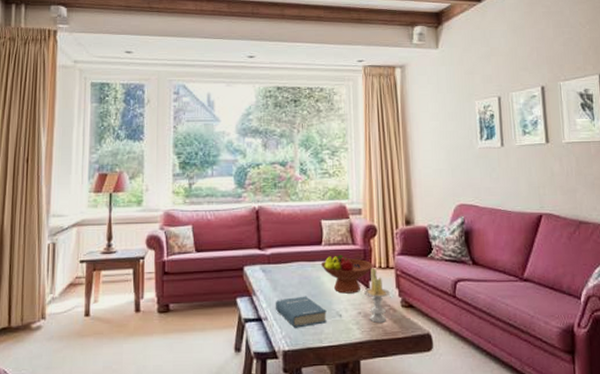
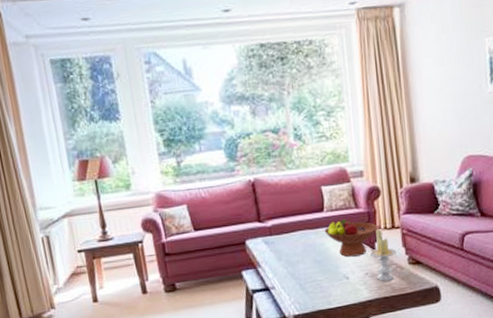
hardback book: present [275,296,327,328] -> none [281,262,334,294]

